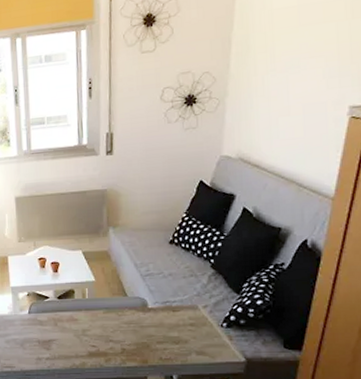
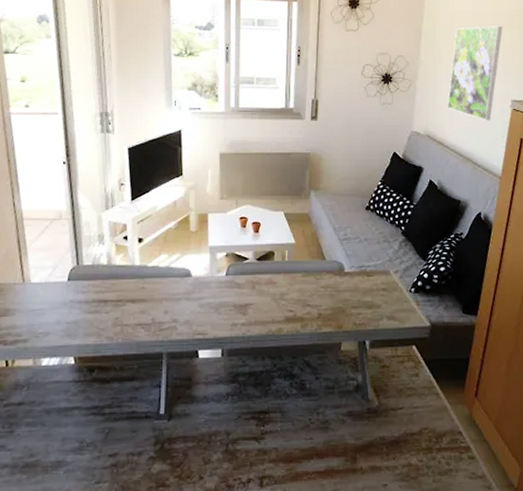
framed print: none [265,17,339,135] -> present [447,26,503,121]

